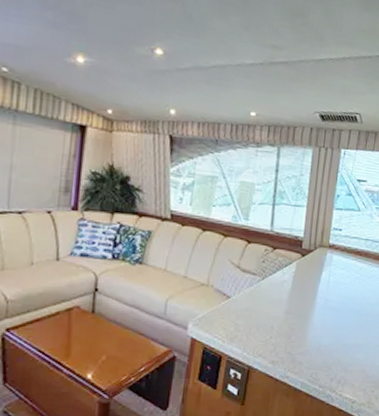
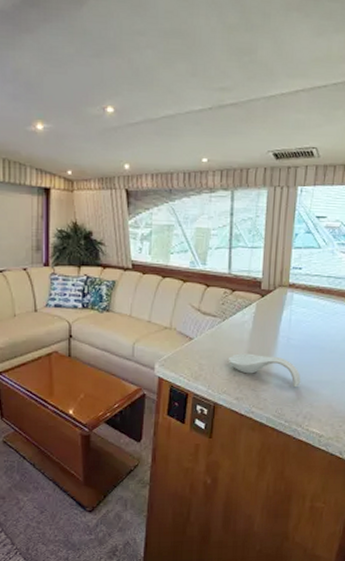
spoon rest: none [266,314,337,351] -> present [229,353,301,388]

